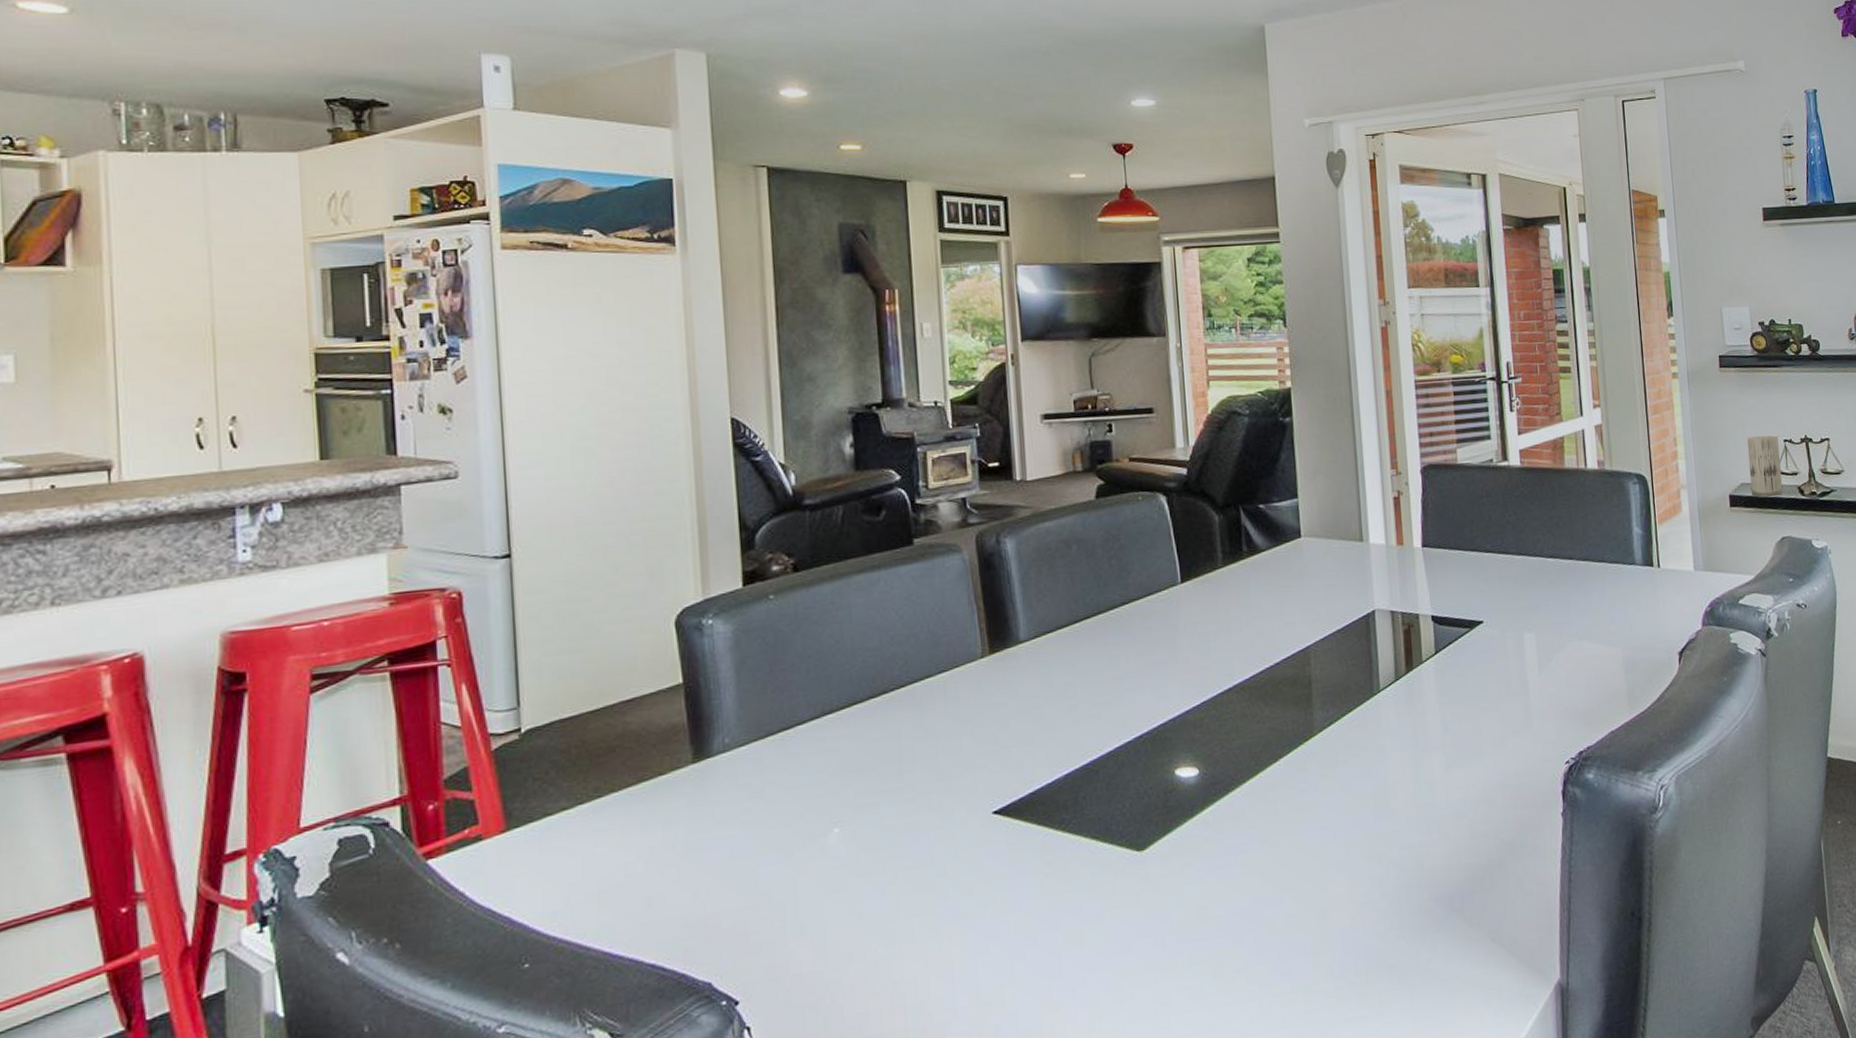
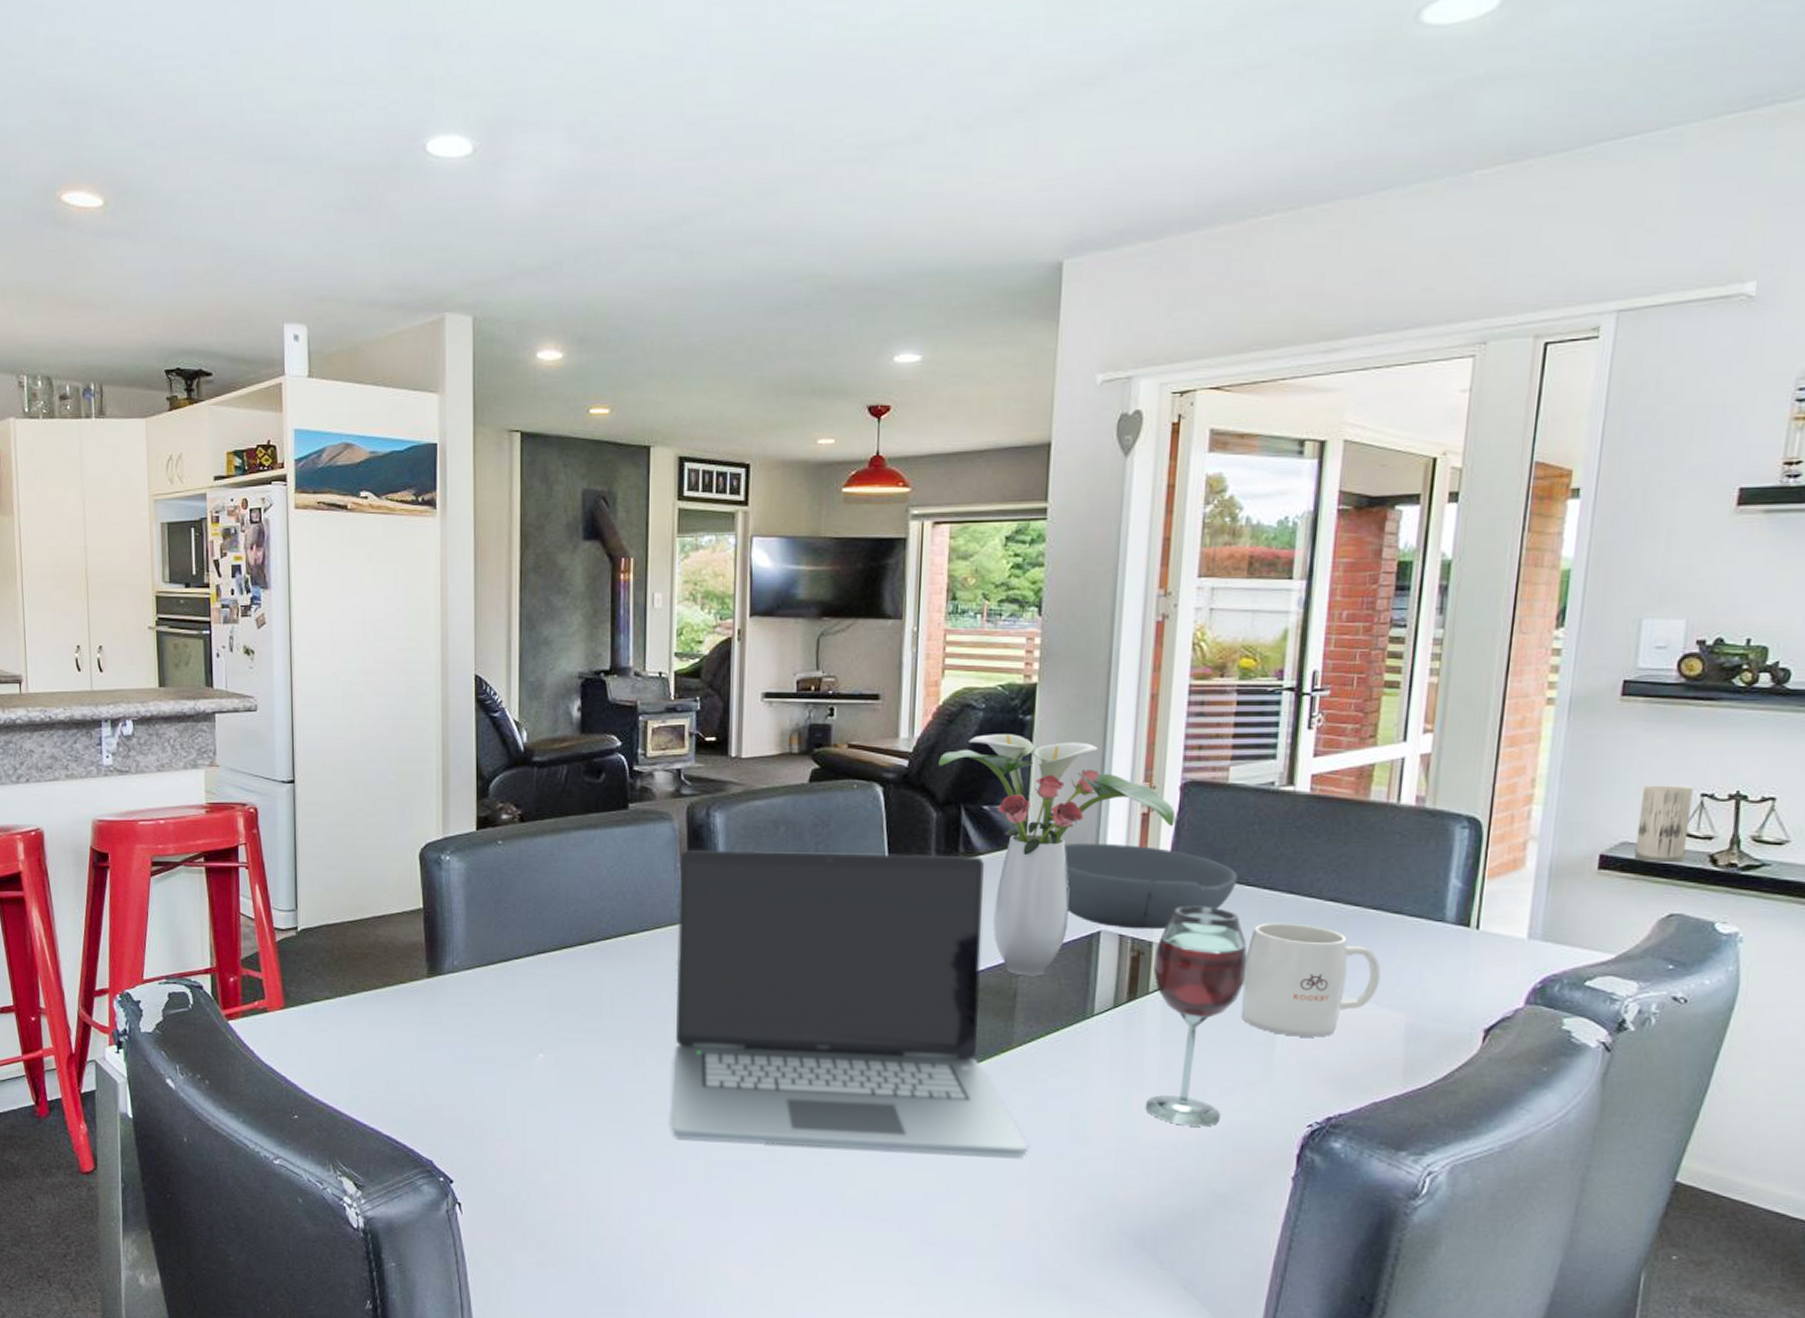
laptop: none [973,553,1341,894] -> present [671,850,1029,1157]
flower arrangement: none [1214,435,1421,663] -> present [939,734,1175,977]
bowl: none [1334,527,1478,605] -> present [1064,843,1238,930]
wineglass: none [1422,575,1498,783] -> present [1145,906,1249,1127]
mug: none [1494,580,1598,683] -> present [1241,922,1381,1038]

